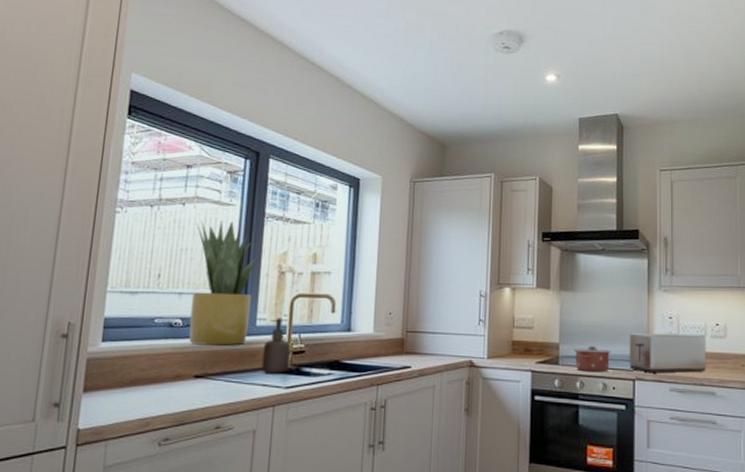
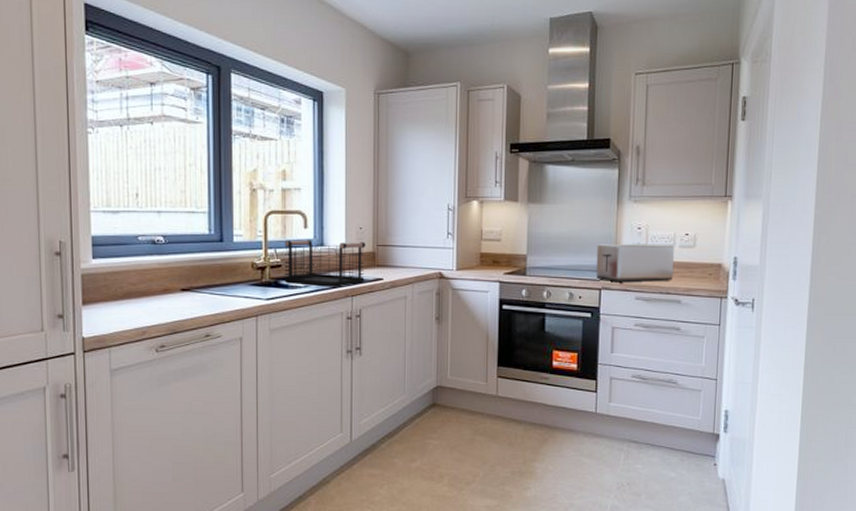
planter: present [189,221,255,346] -> none [166,139,227,261]
soap dispenser: present [261,318,290,375] -> none [242,234,267,288]
dish rack: none [307,324,395,375] -> present [284,240,366,287]
casserole: present [574,345,611,372] -> none [541,256,578,282]

